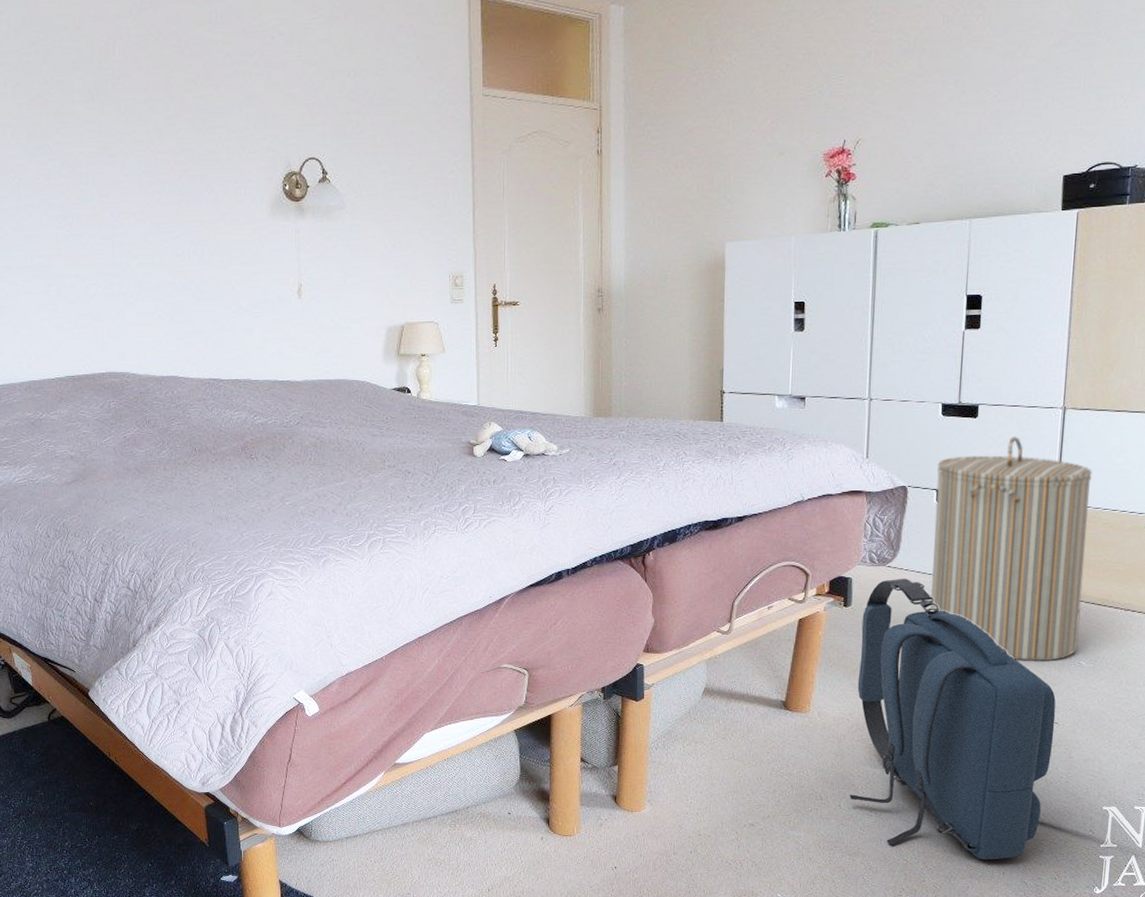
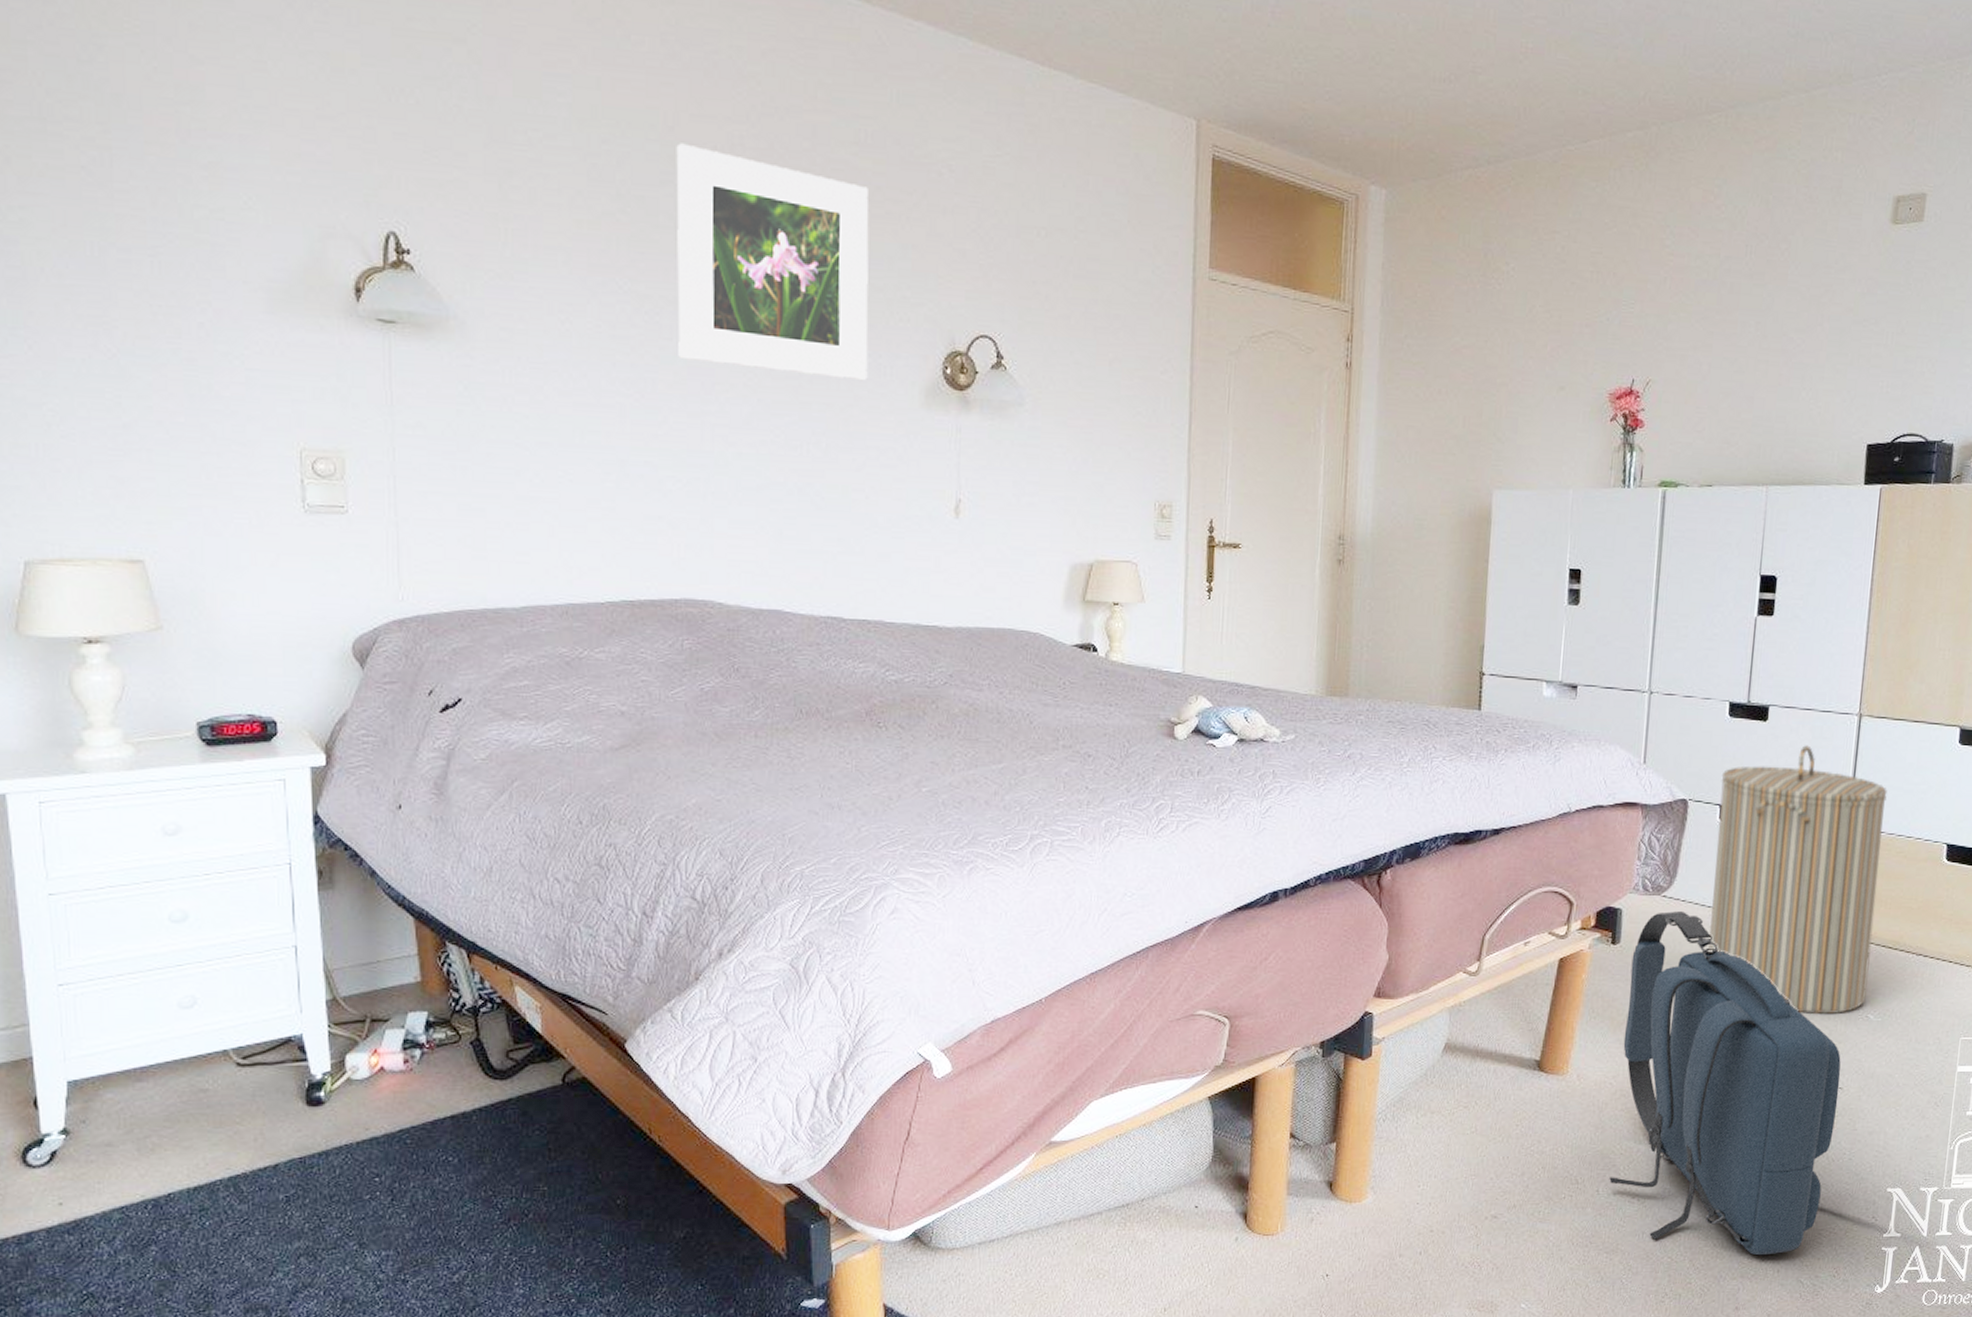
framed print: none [82,38,228,201] -> present [676,143,869,381]

